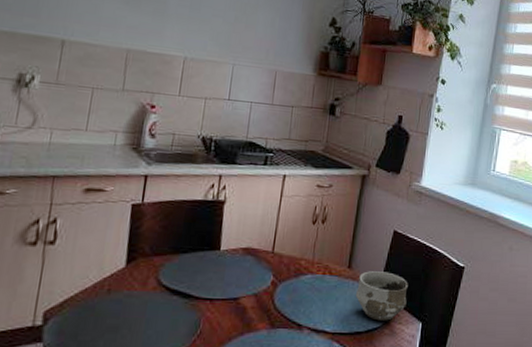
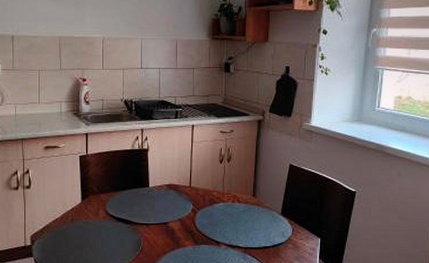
ceramic bowl: present [355,271,408,321] -> none [261,198,306,237]

